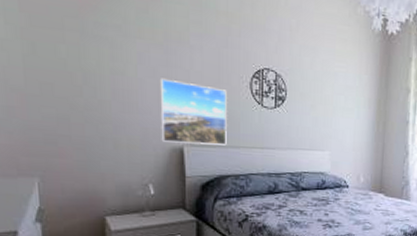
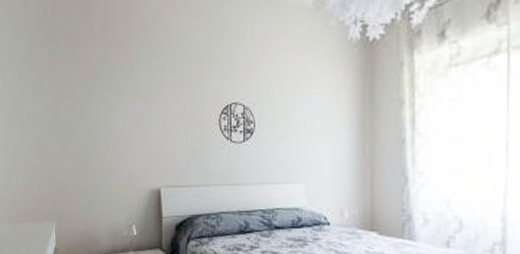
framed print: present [159,78,227,145] -> none [142,126,198,185]

